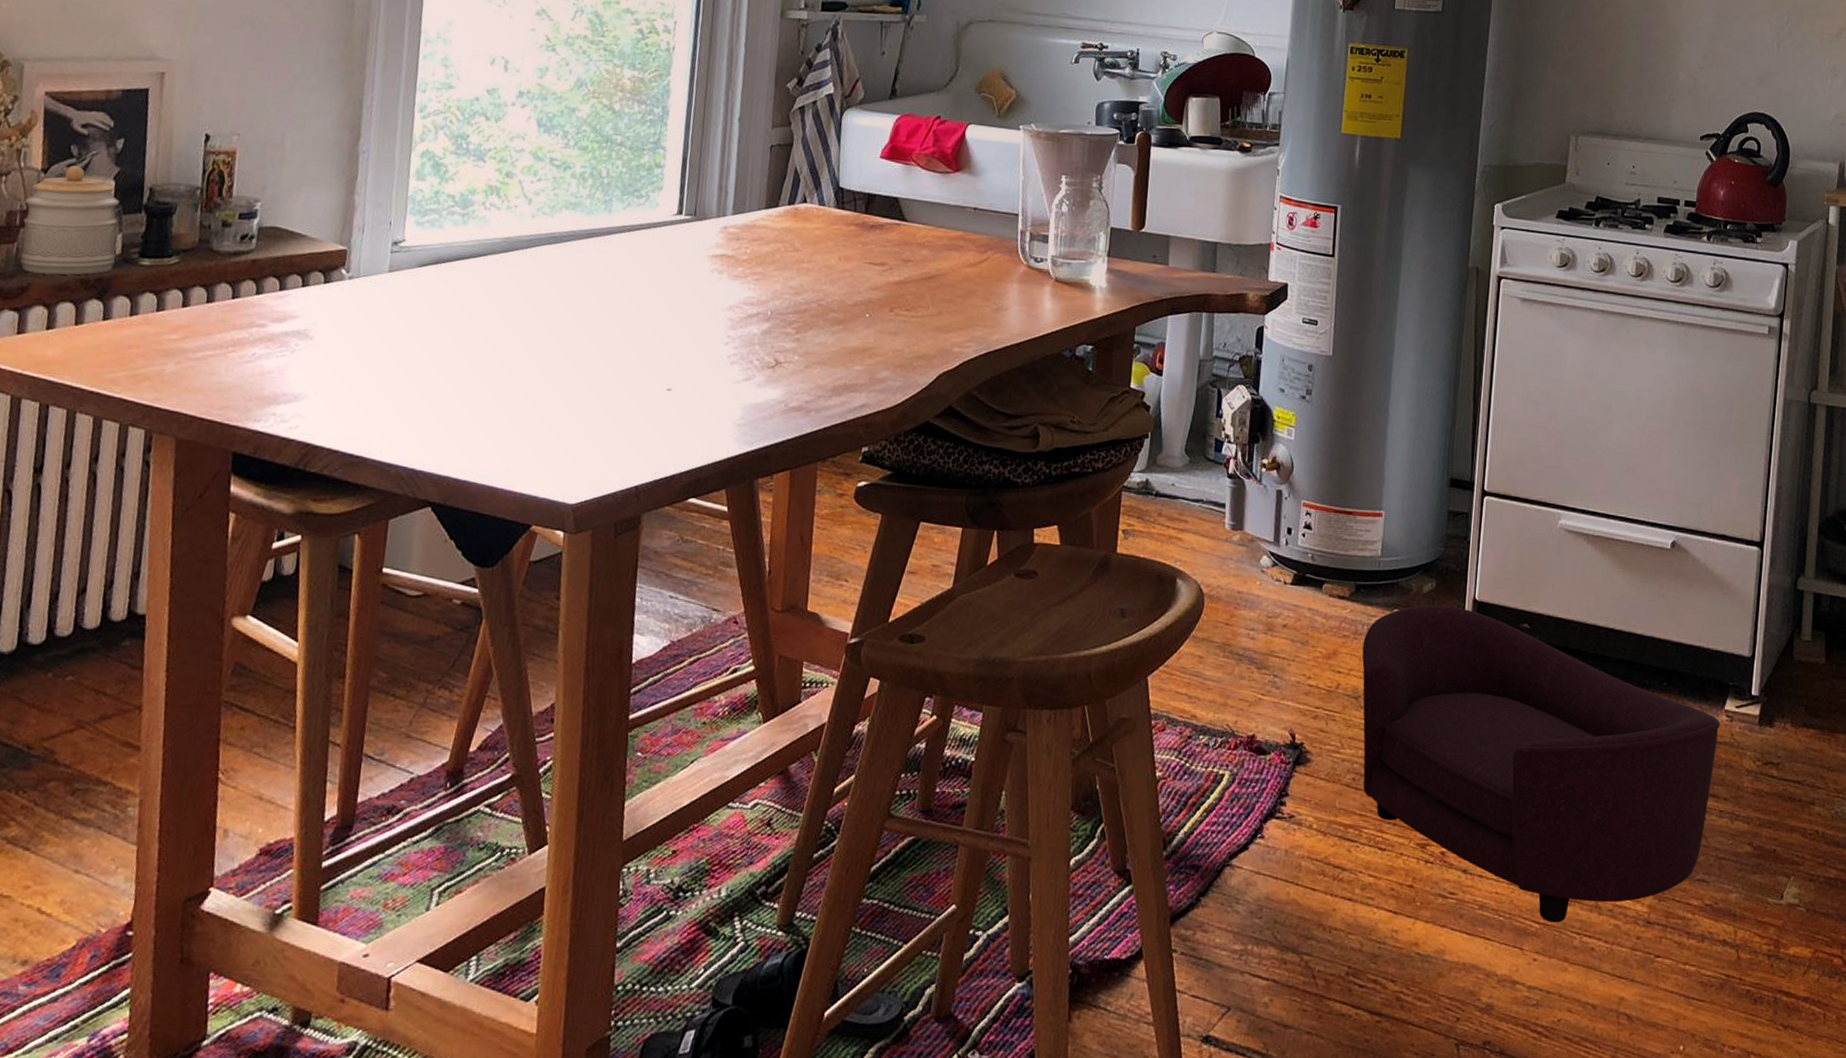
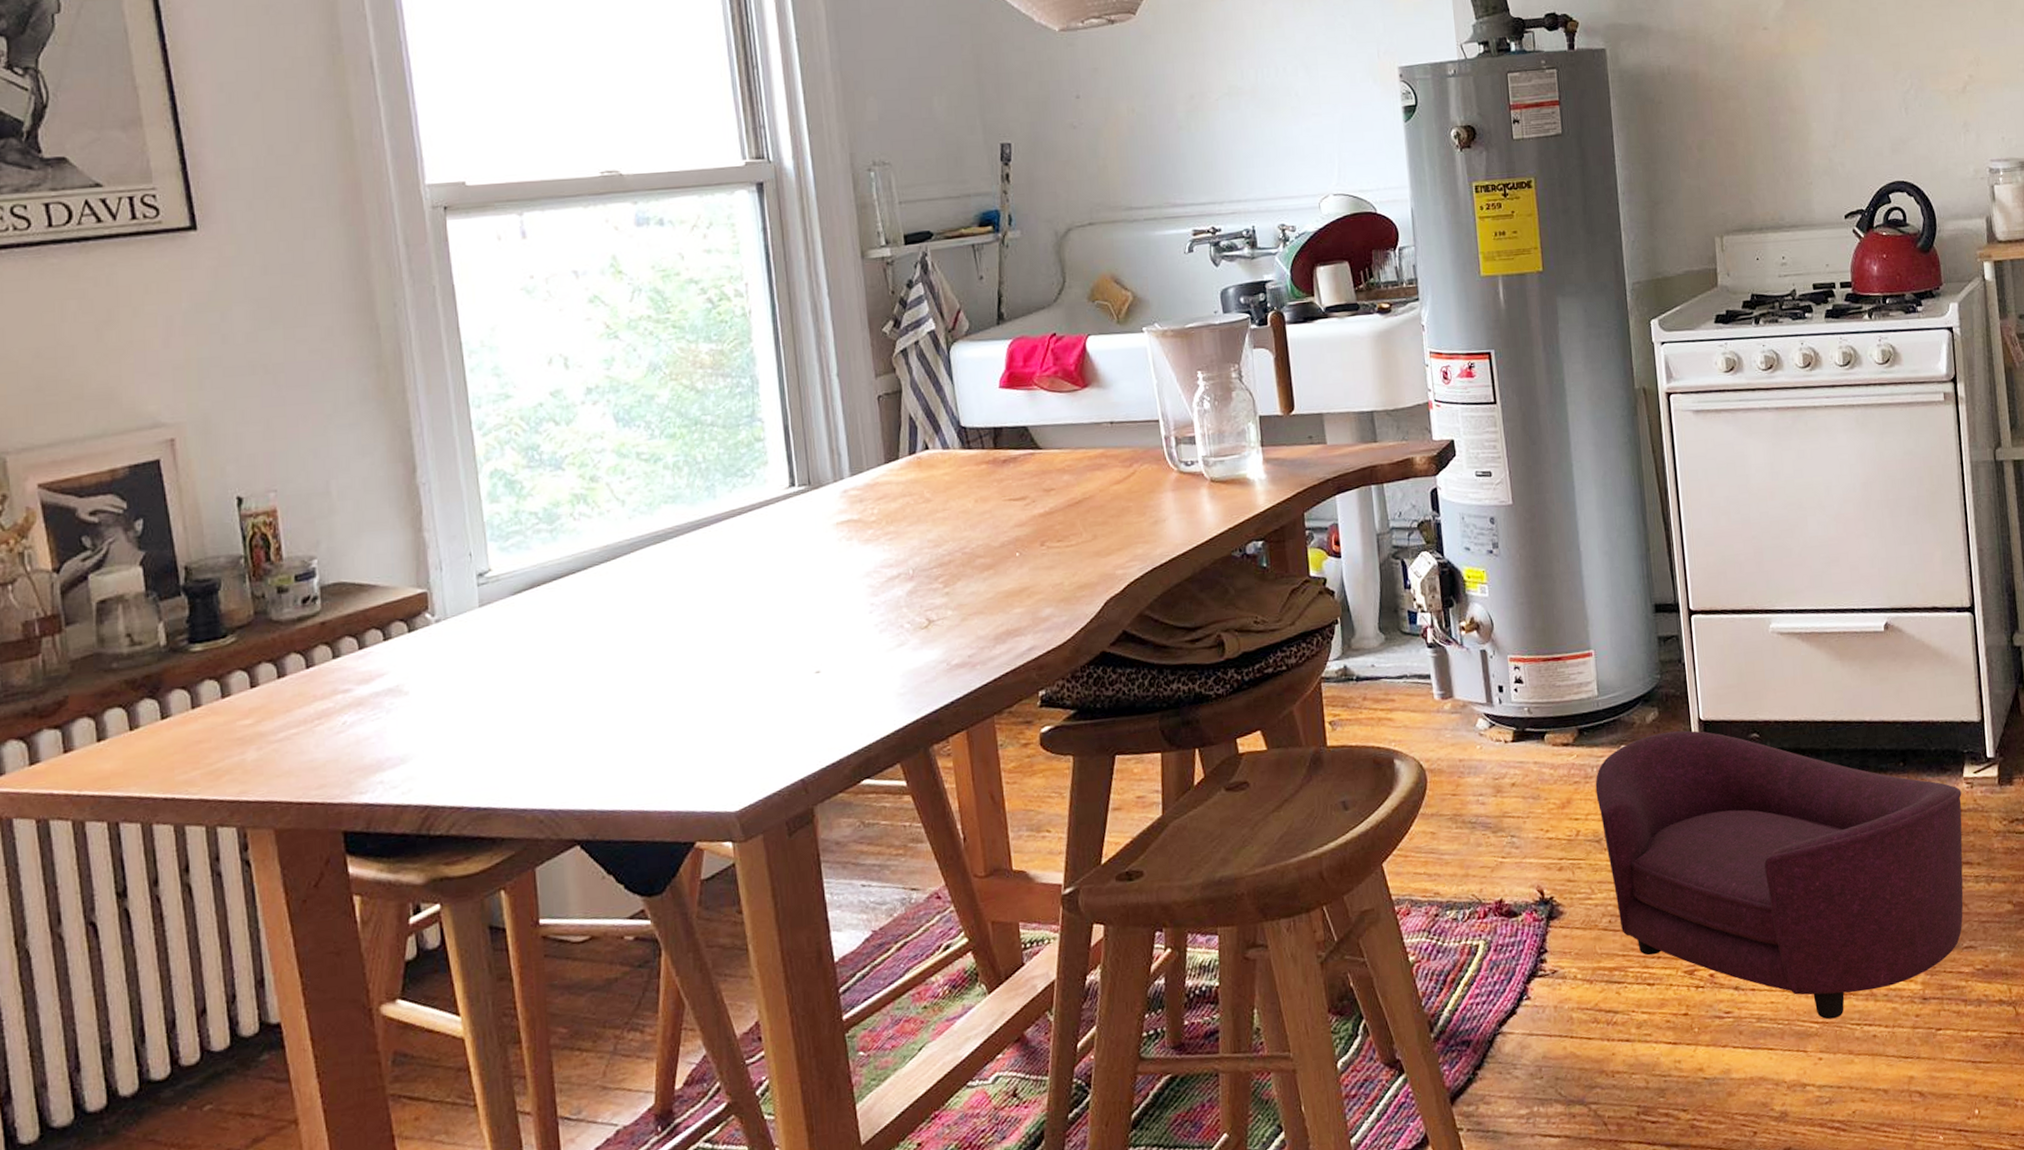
jar: present [20,166,120,275] -> none [40,558,162,684]

